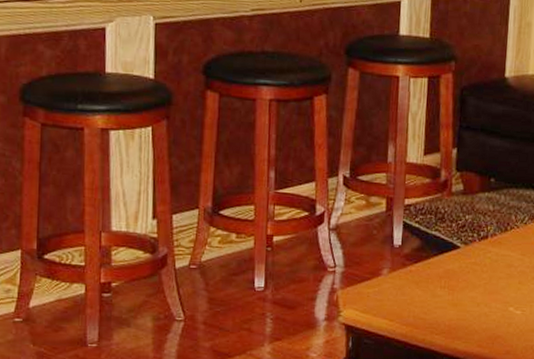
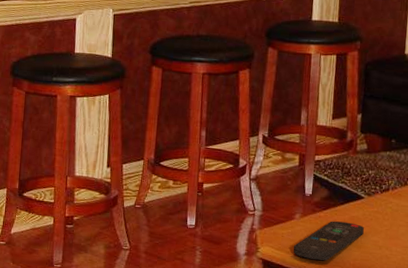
remote control: none [380,275,460,323] -> present [293,221,364,261]

